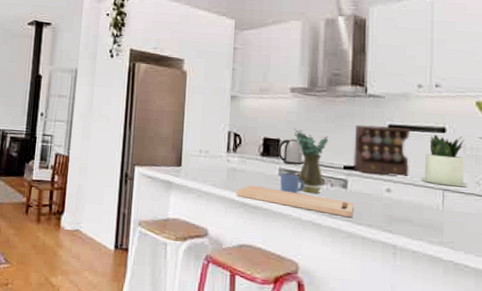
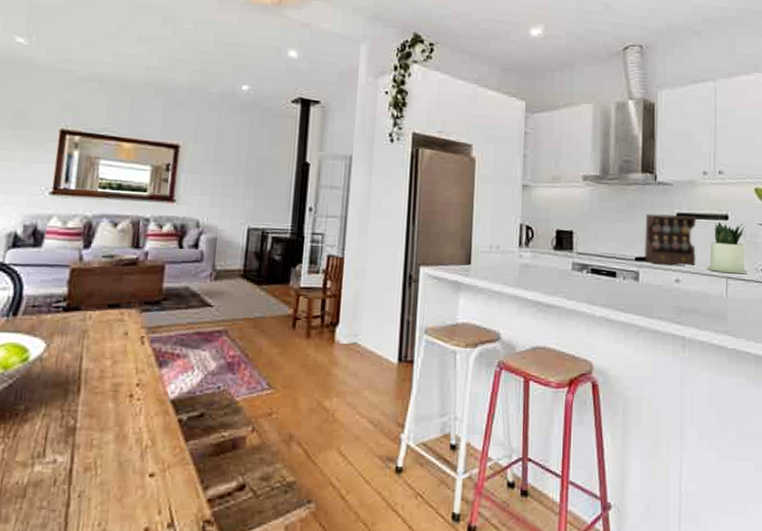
cutting board: present [236,185,354,218] -> none [529,281,645,311]
kettle: present [278,139,303,166] -> none [571,230,596,259]
mug: present [280,173,305,194] -> none [573,268,598,289]
vase: present [293,129,329,194] -> none [586,219,620,288]

